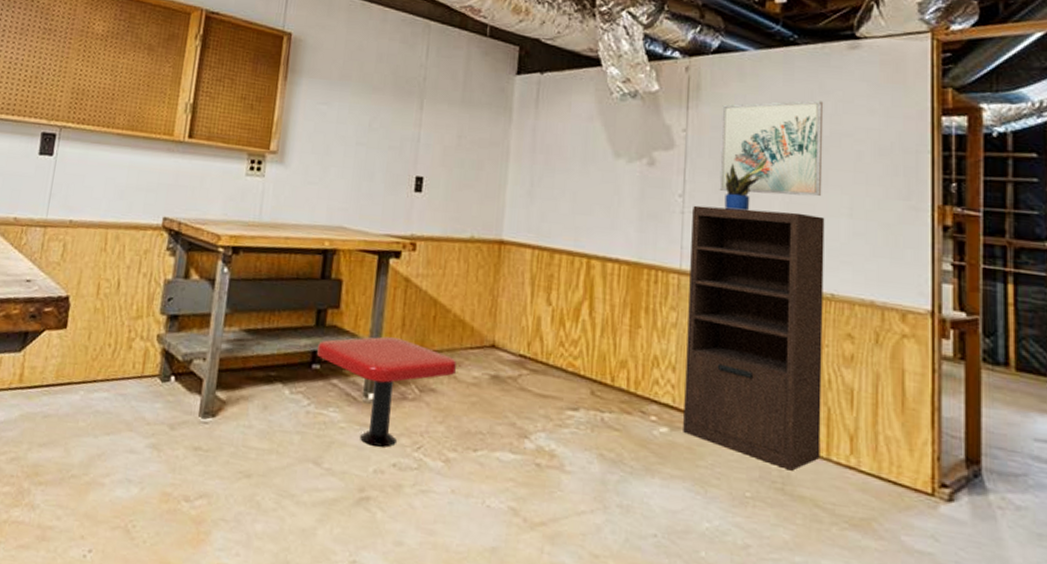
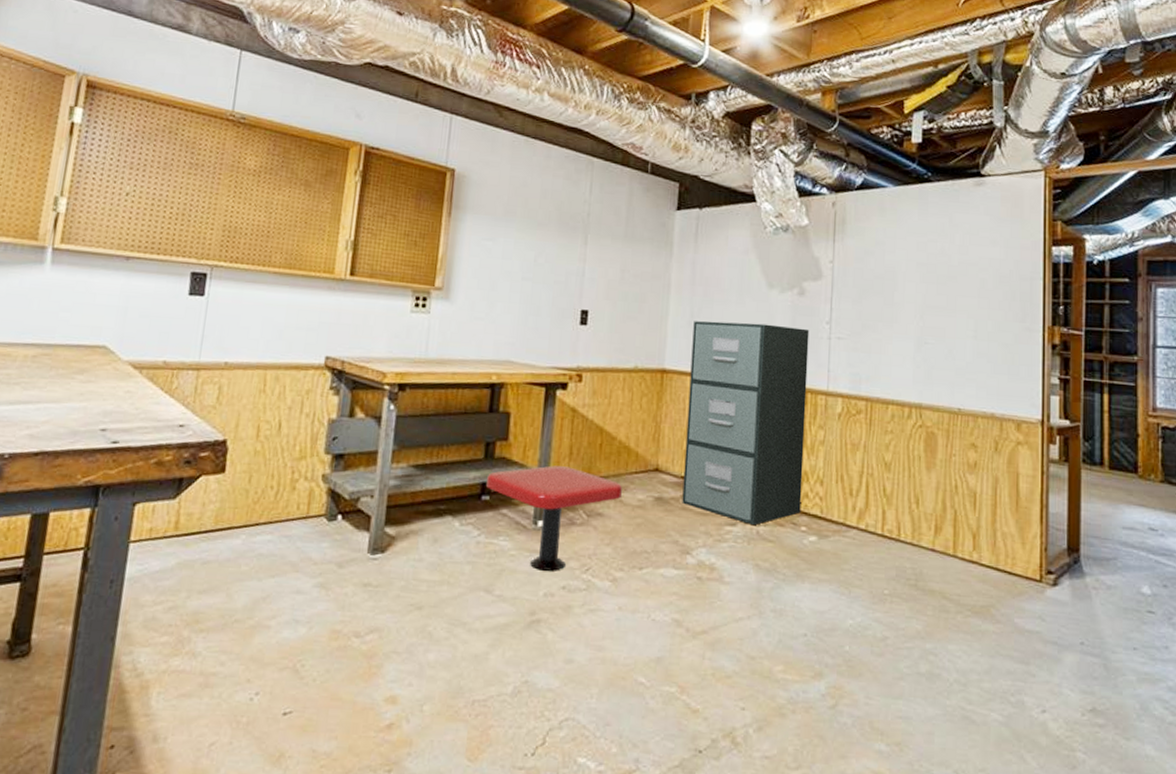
filing cabinet: none [520,190,660,412] -> present [682,321,810,526]
shelving unit: present [683,205,825,471] -> none [830,331,953,568]
wall art: present [719,100,824,197] -> none [862,233,953,321]
potted plant: present [724,156,768,211] -> none [866,284,905,336]

